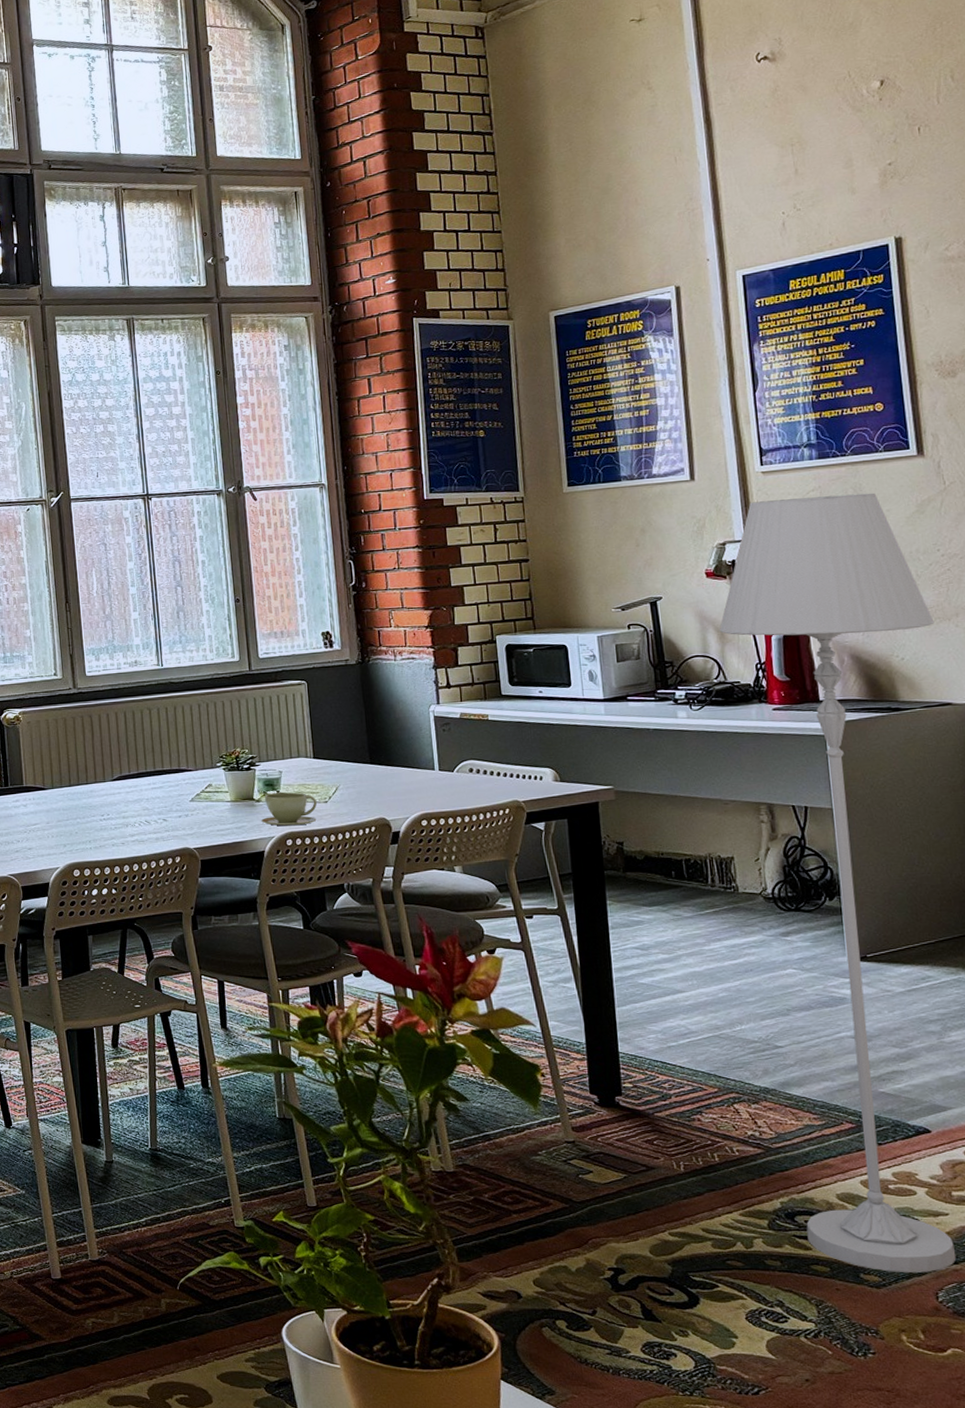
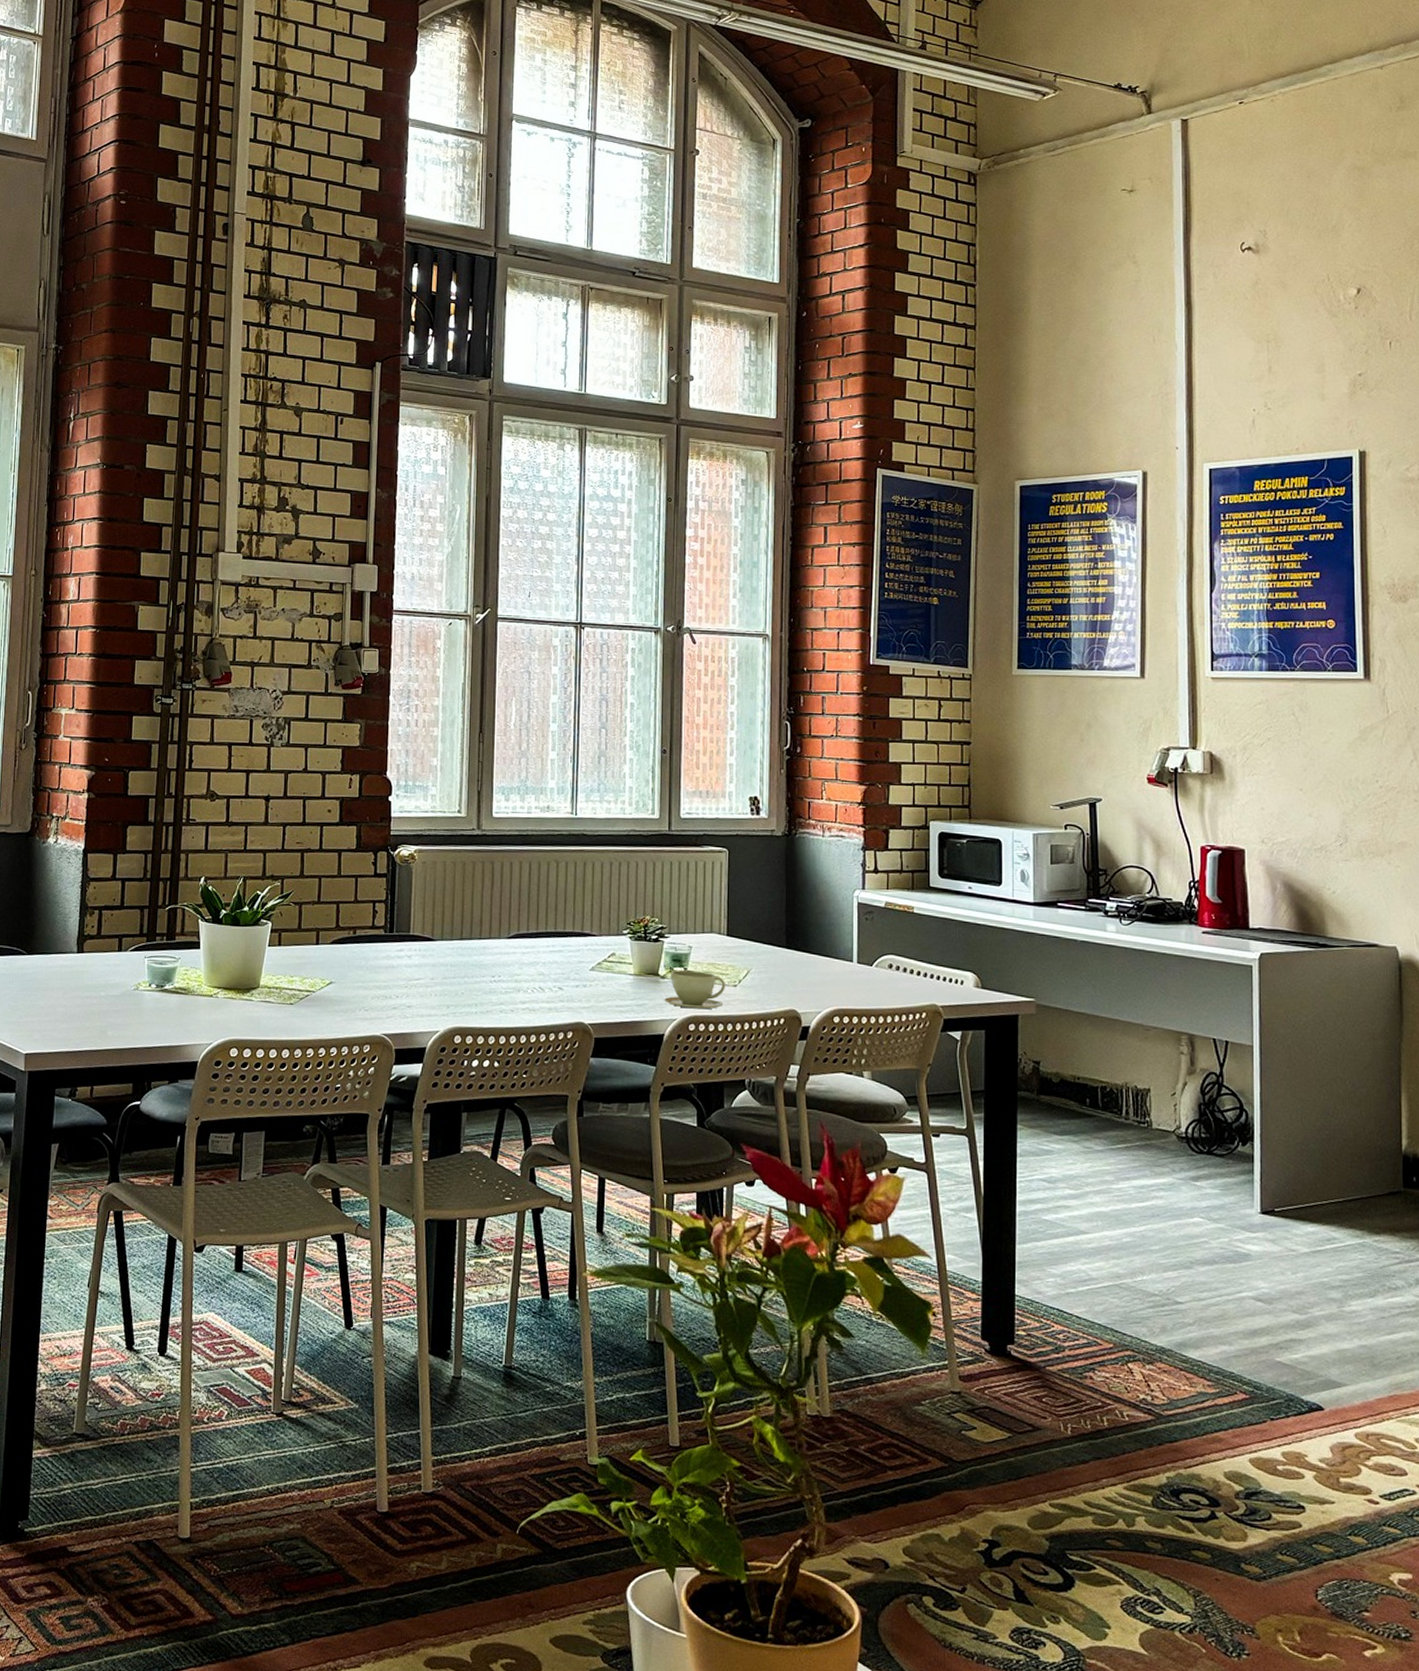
floor lamp: present [719,492,957,1273] -> none [1157,708,1368,1567]

